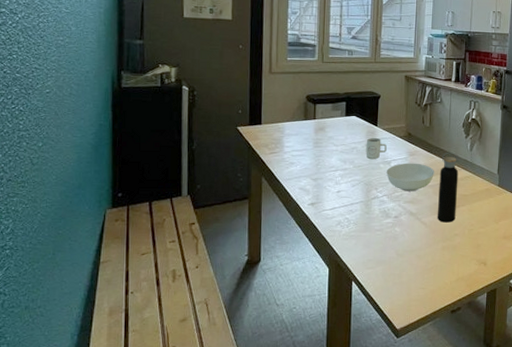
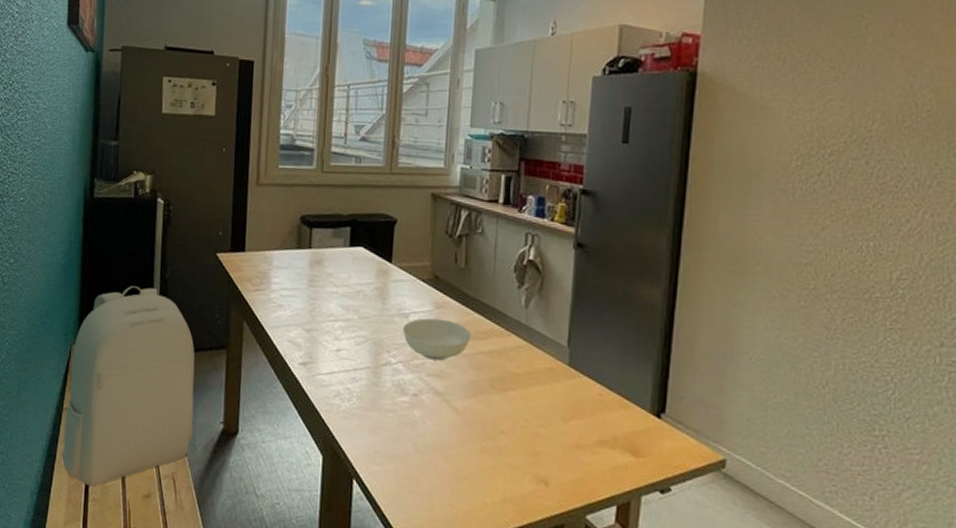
backpack: none [100,157,222,321] -> present [61,286,195,487]
mug: present [366,137,387,159] -> none [375,278,404,309]
water bottle: present [437,152,459,223] -> none [473,307,507,413]

